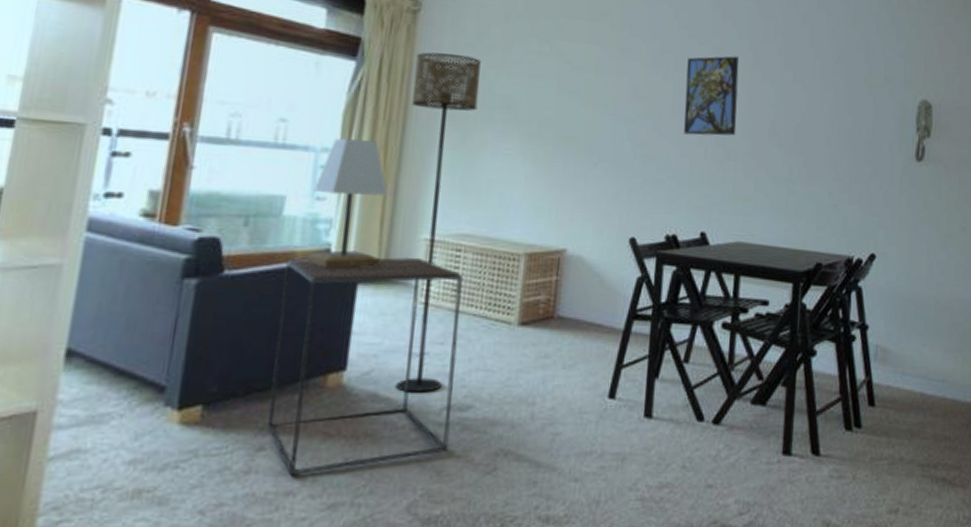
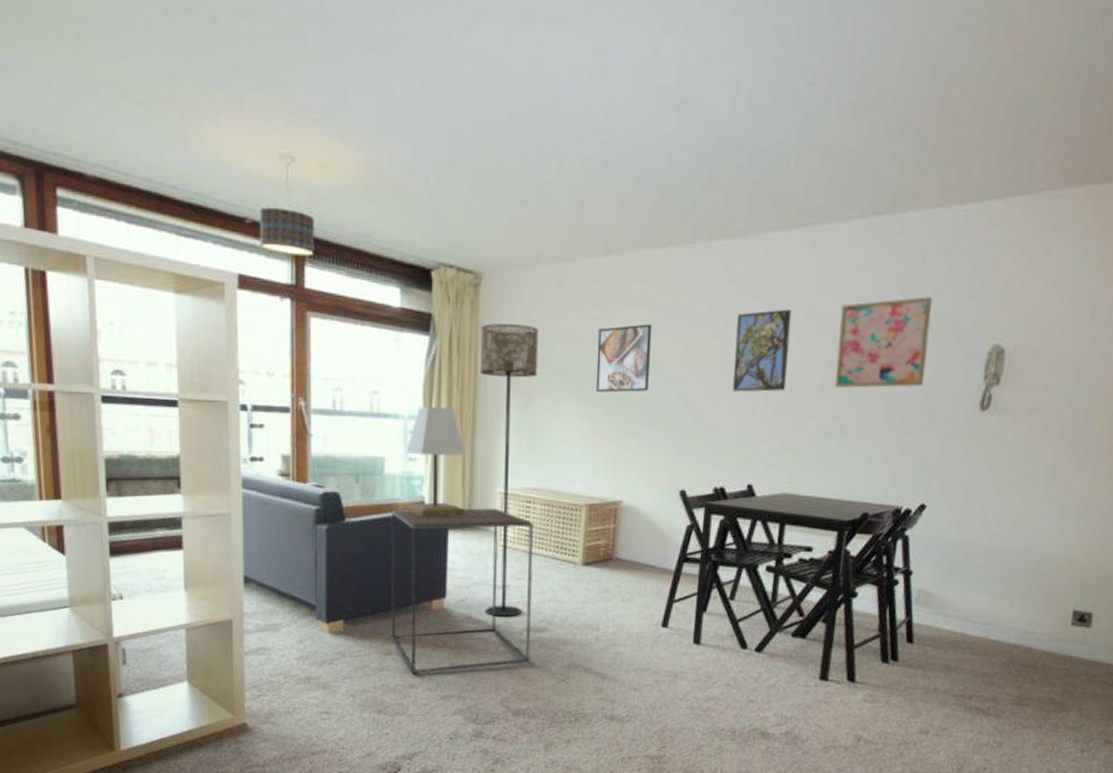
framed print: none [541,62,602,131] -> present [596,324,652,393]
wall art: none [782,52,866,136] -> present [835,297,932,388]

